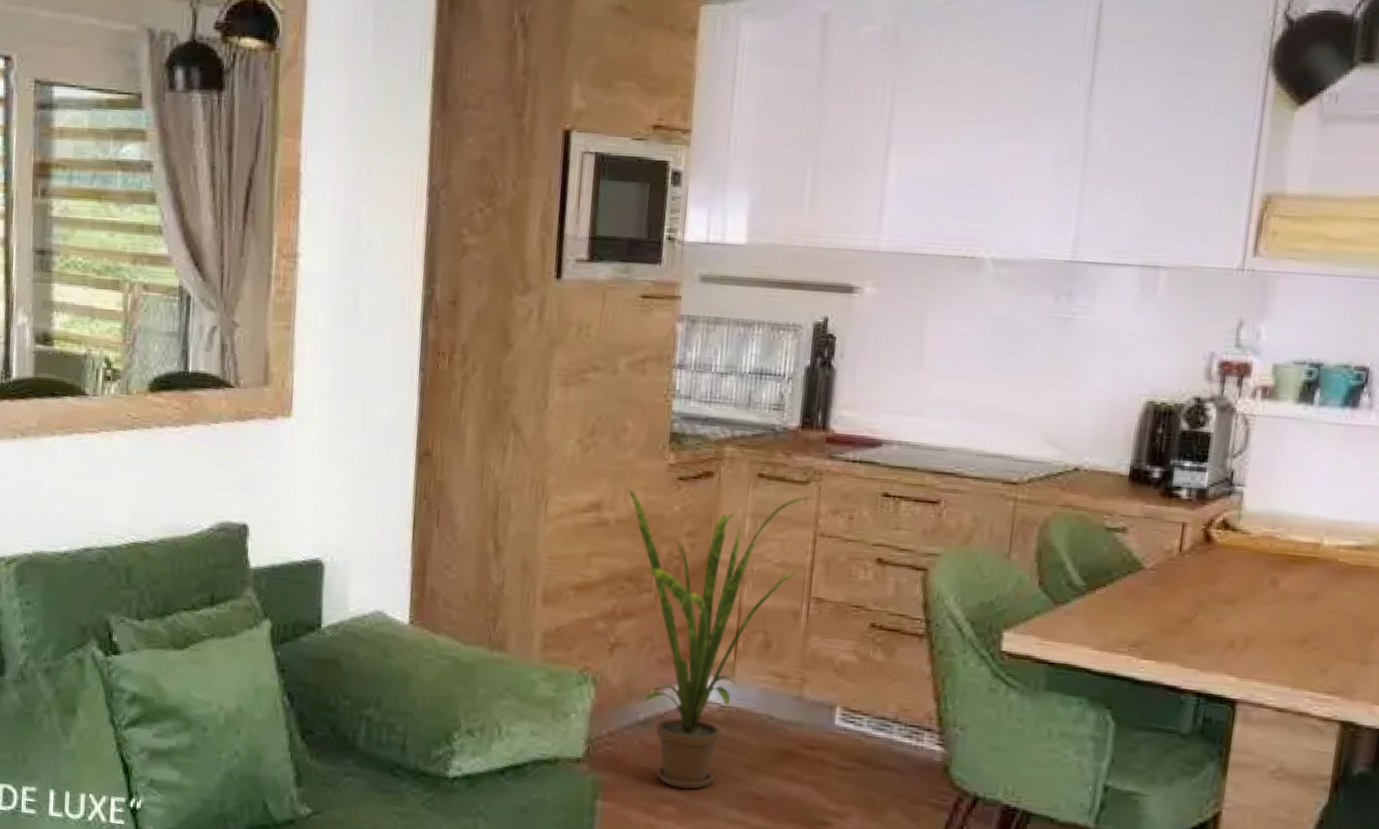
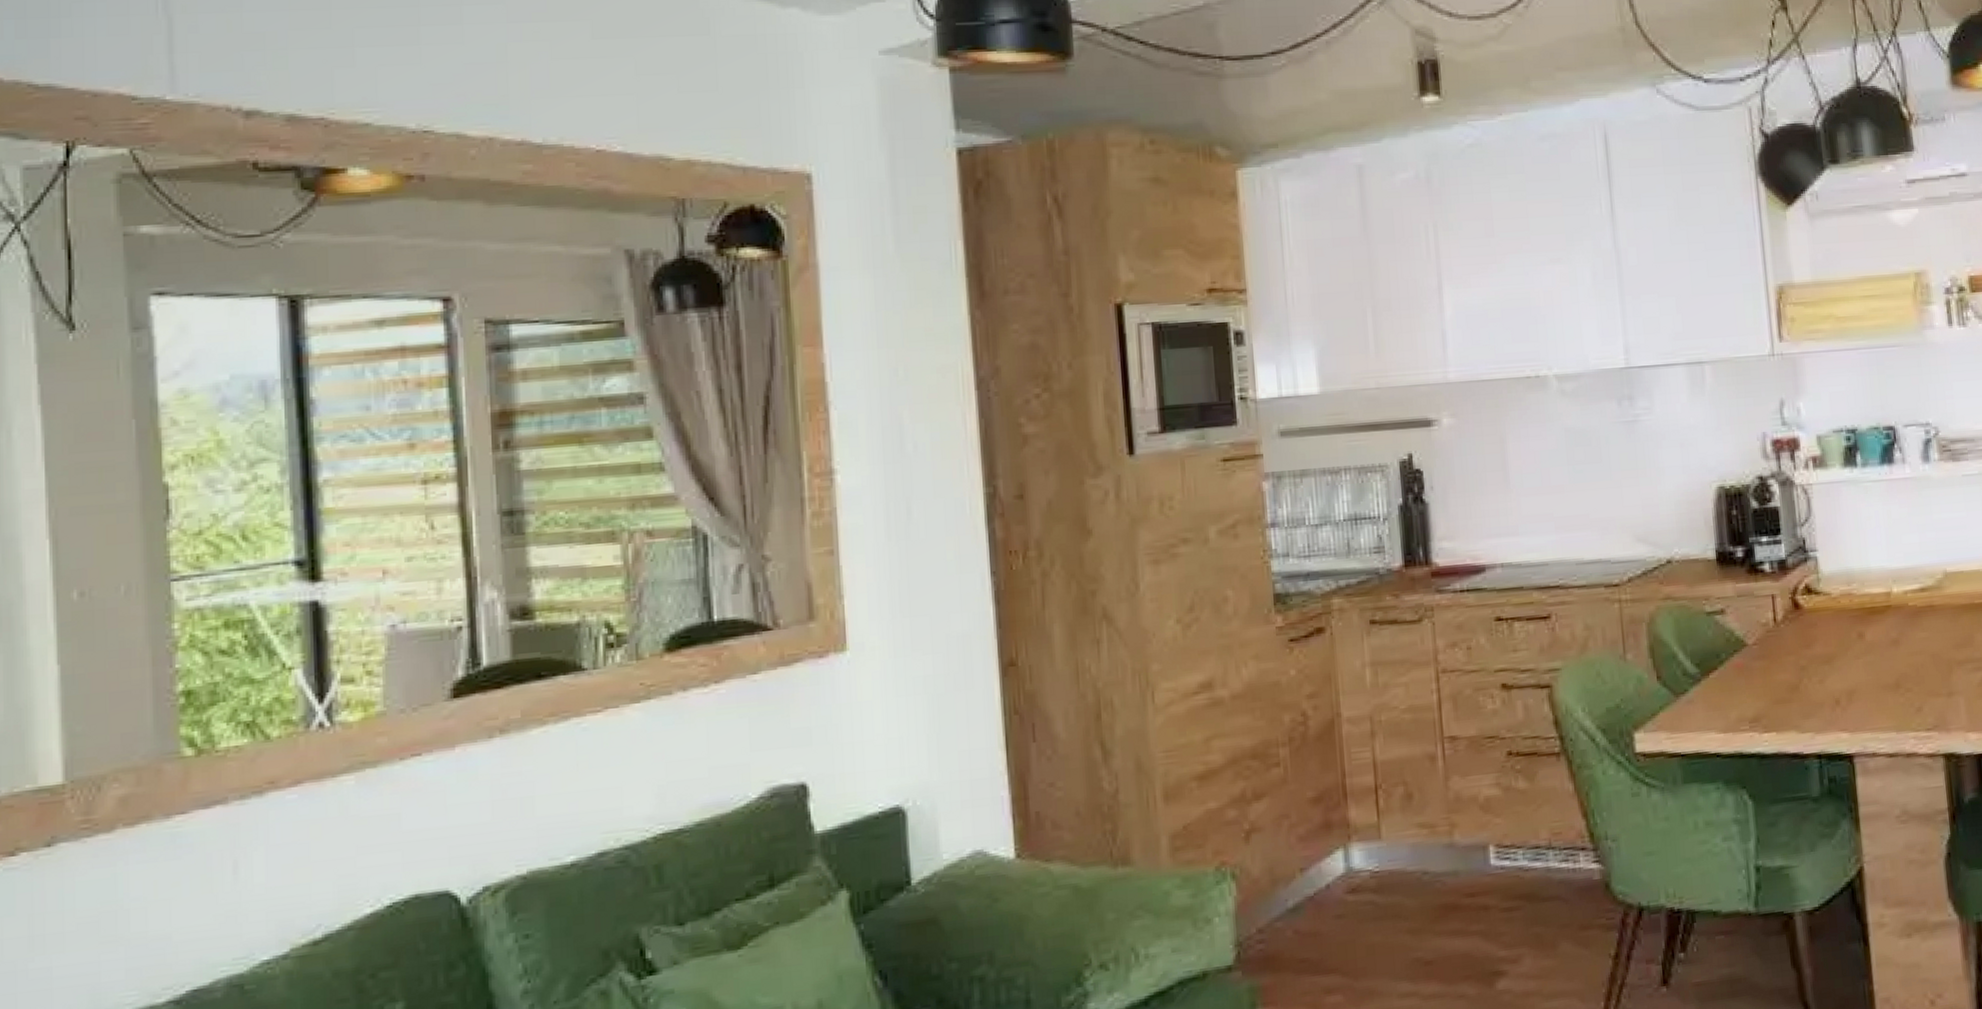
house plant: present [628,490,813,790] -> none [1238,634,1429,973]

